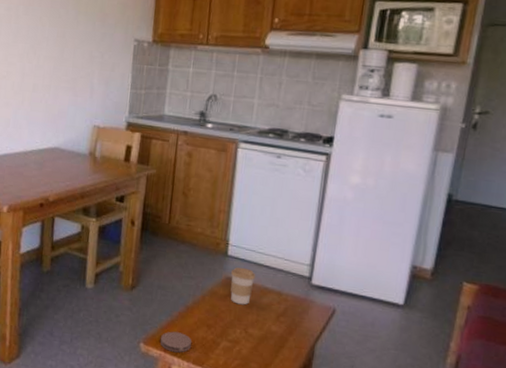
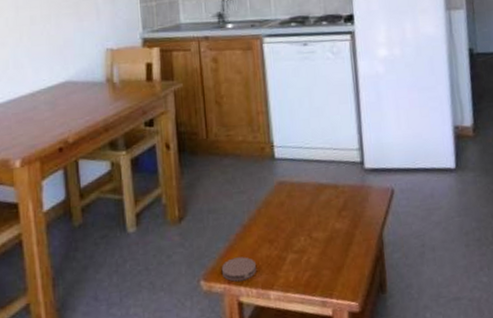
coffee cup: present [230,267,256,305] -> none [281,167,309,209]

